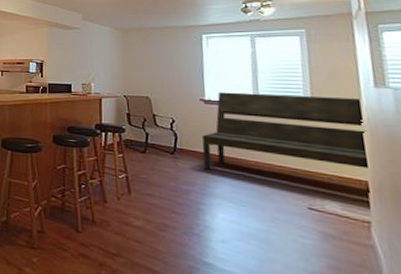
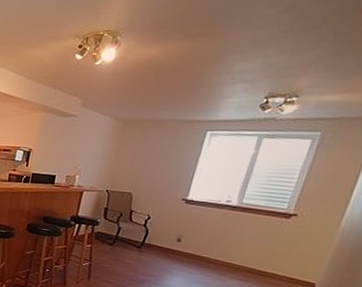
bench: present [202,92,368,171] -> none [164,192,345,273]

